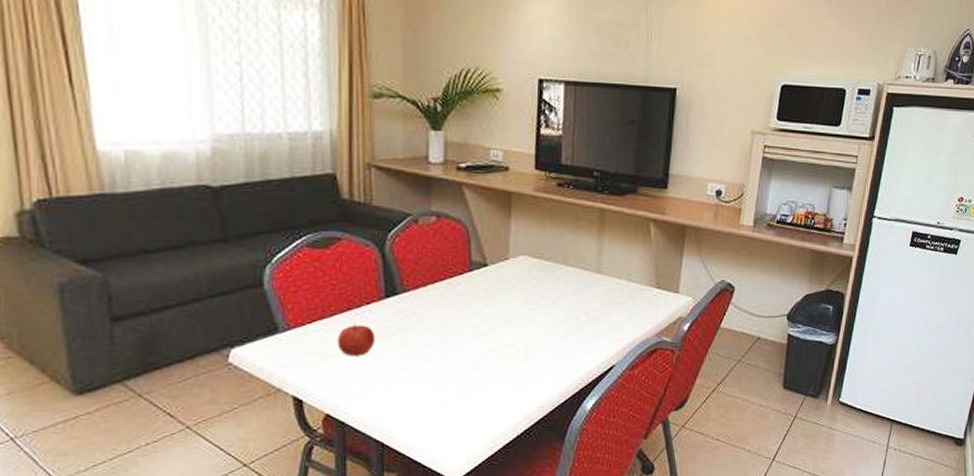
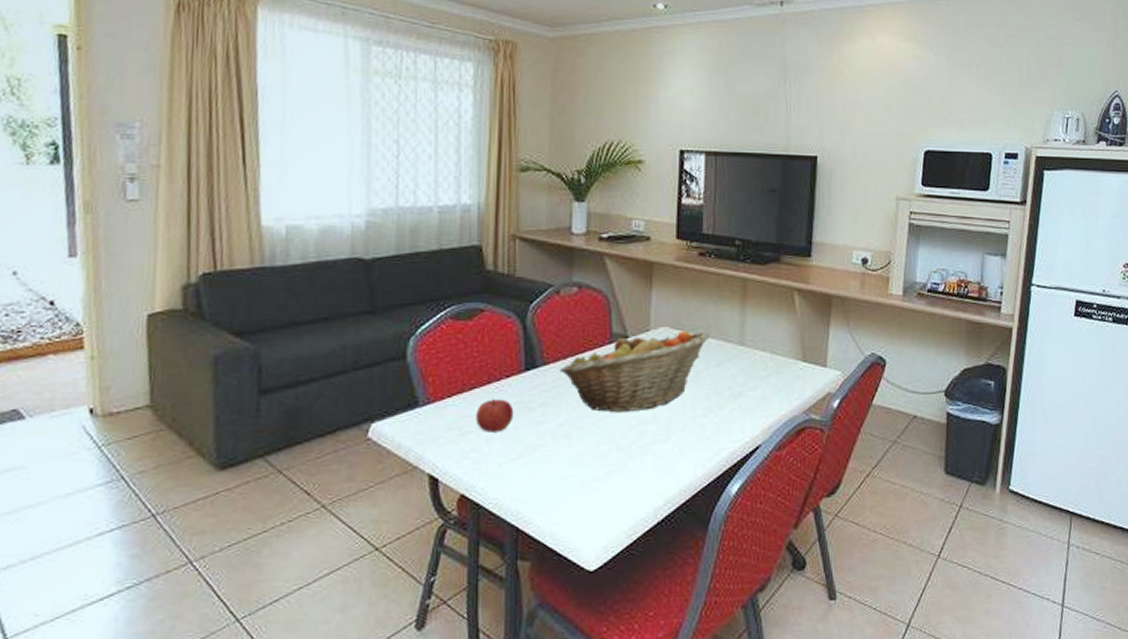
fruit basket: none [419,259,568,337] -> present [559,331,710,413]

